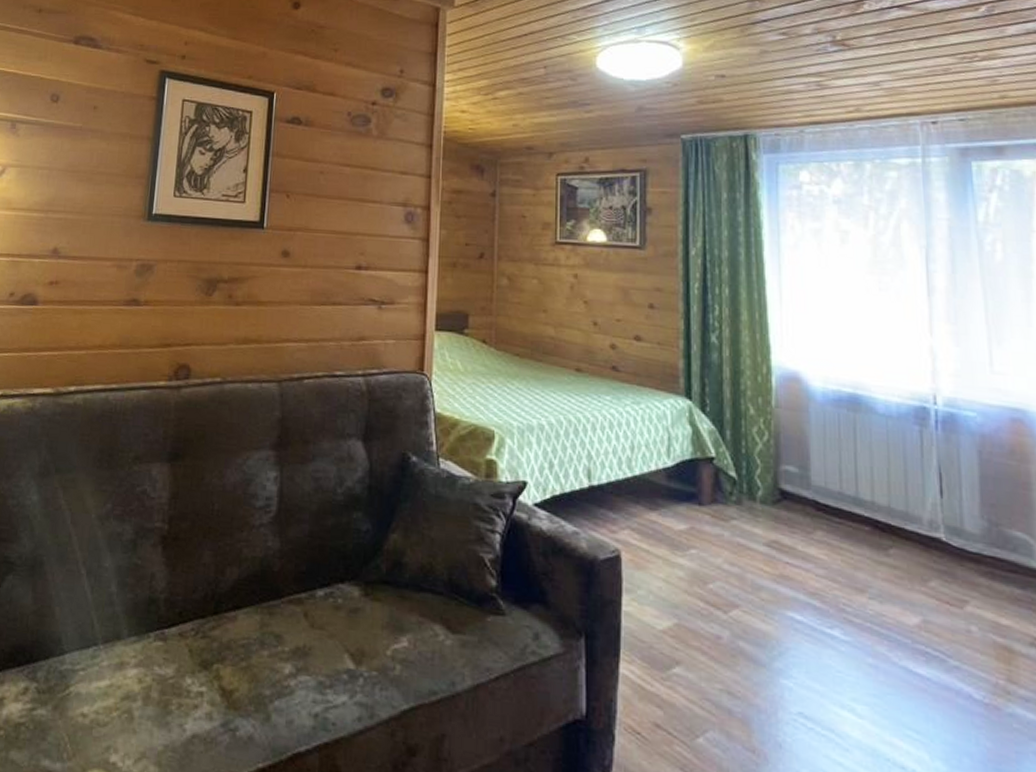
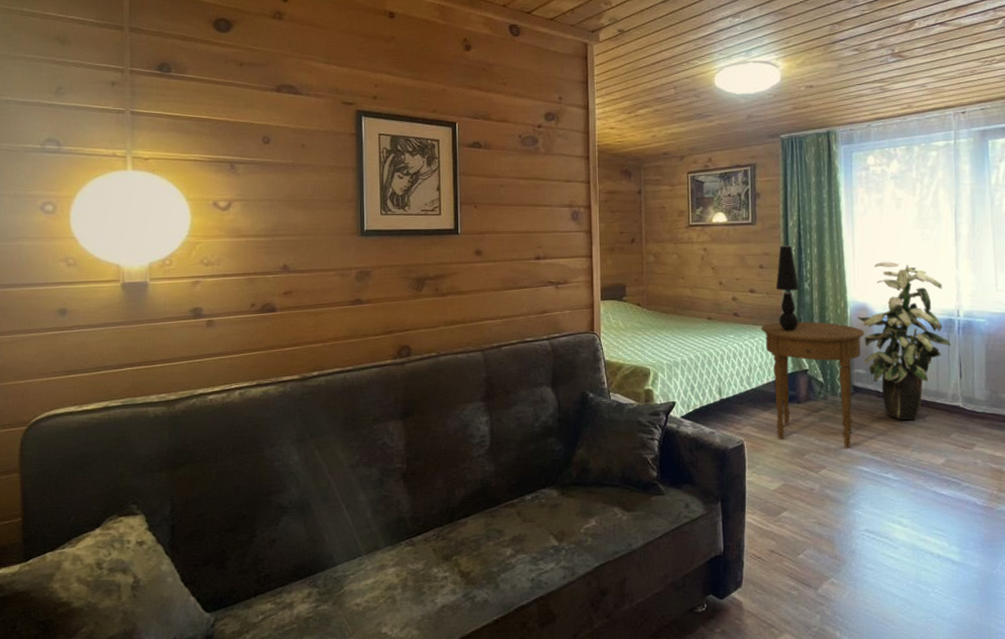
side table: none [648,385,796,582] -> present [761,321,865,448]
table lamp: none [670,280,703,400] -> present [775,245,799,331]
indoor plant: none [785,315,926,553] -> present [856,262,952,421]

